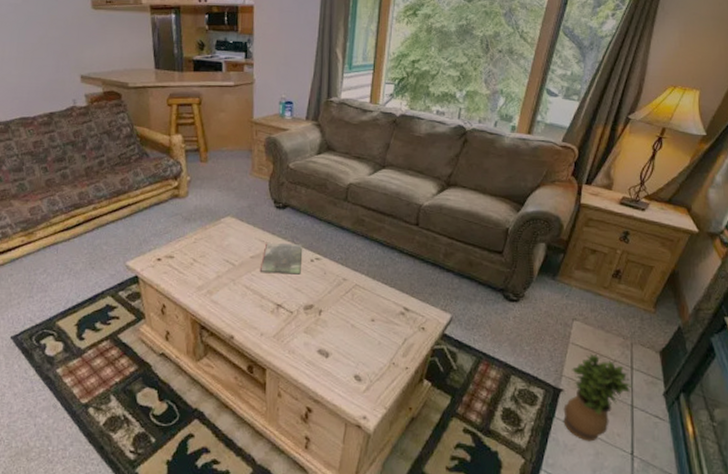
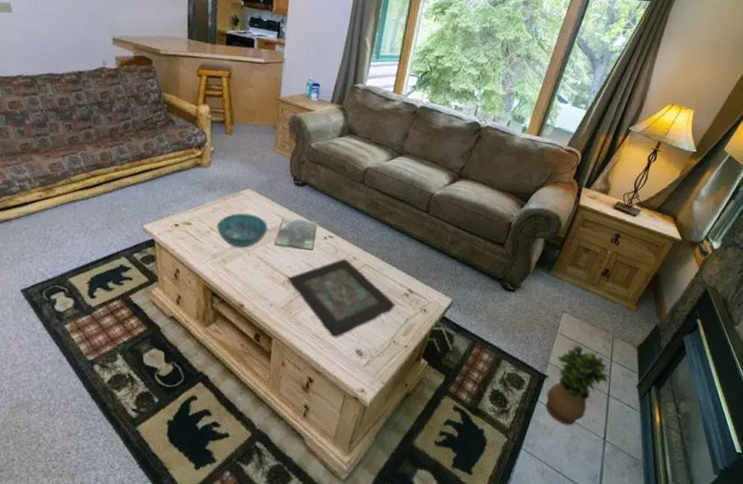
bowl: none [200,242,252,278] -> present [217,213,268,248]
decorative tray: none [277,281,391,362] -> present [288,259,395,336]

